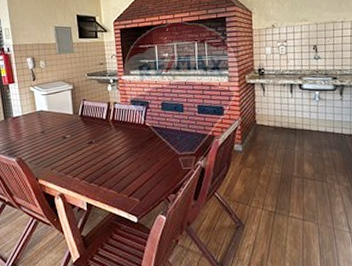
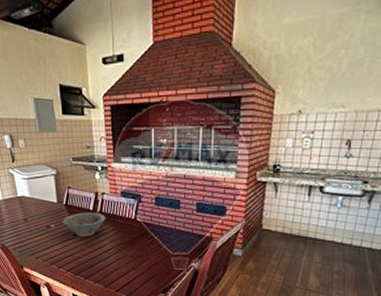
bowl: none [78,120,118,145] -> present [63,212,106,237]

